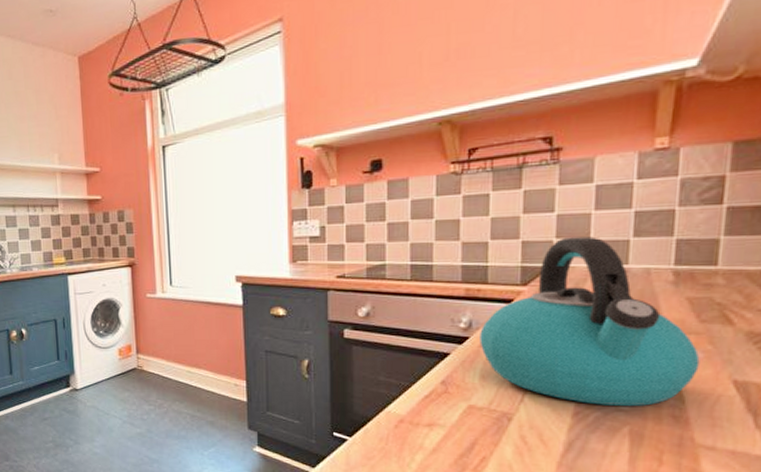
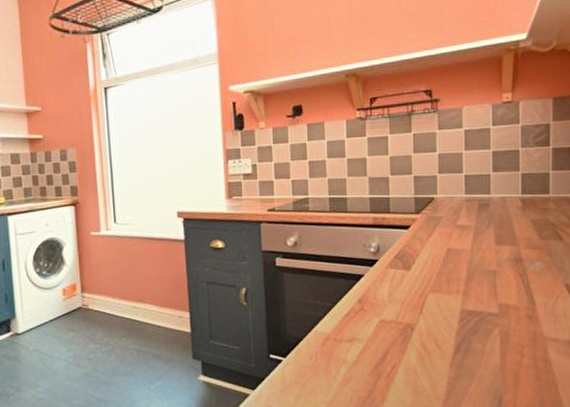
kettle: present [479,236,700,407] -> none [386,172,543,312]

